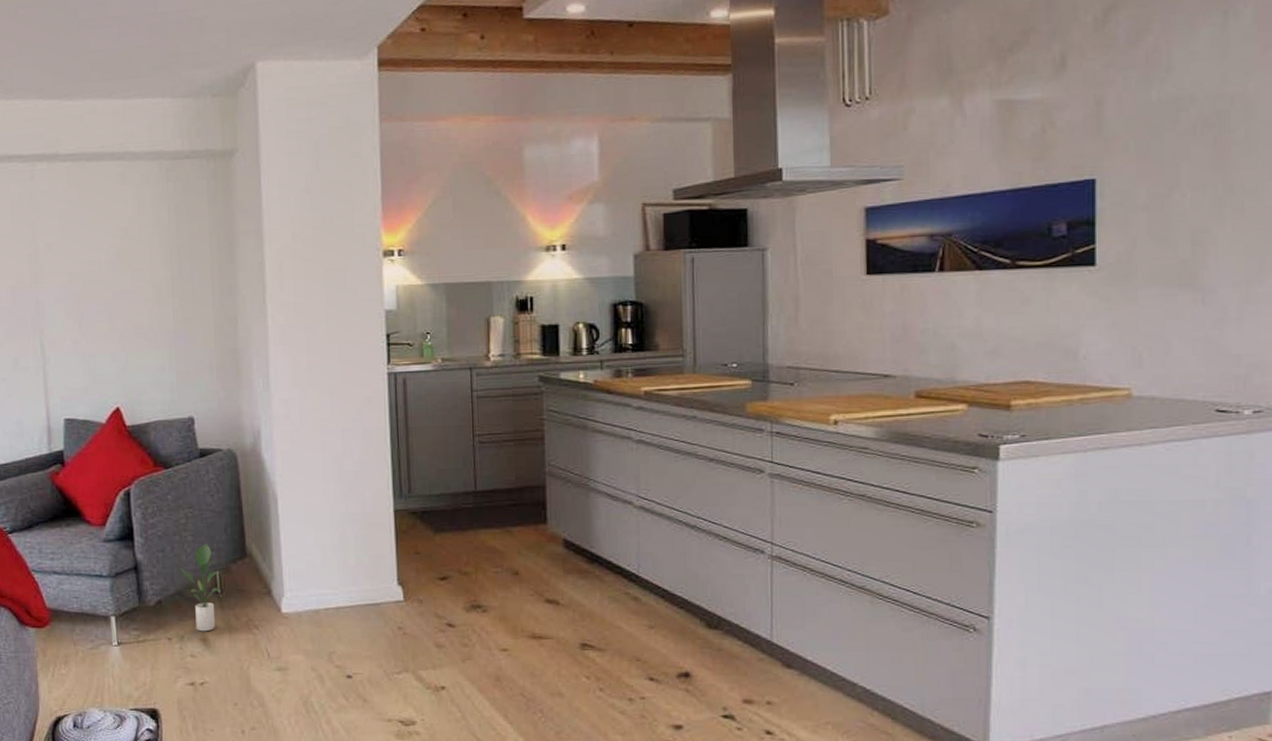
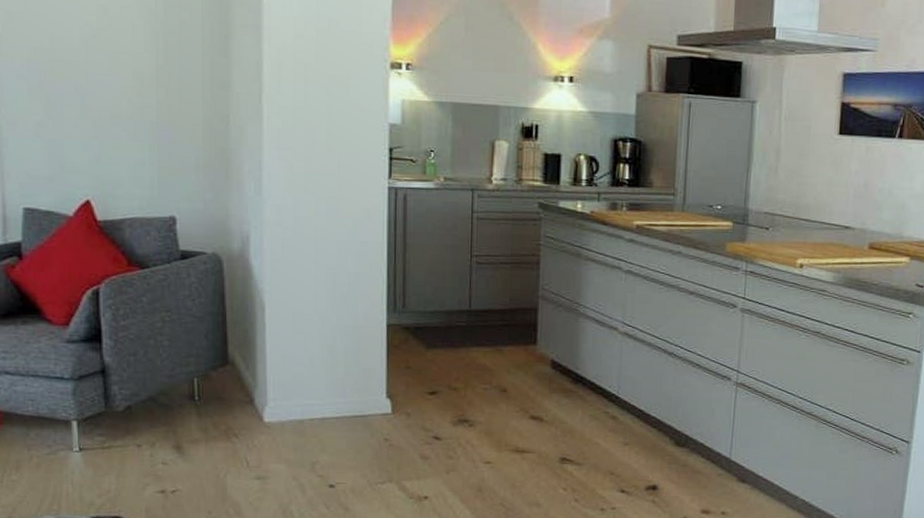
potted plant: present [180,544,222,632] -> none [153,349,199,439]

